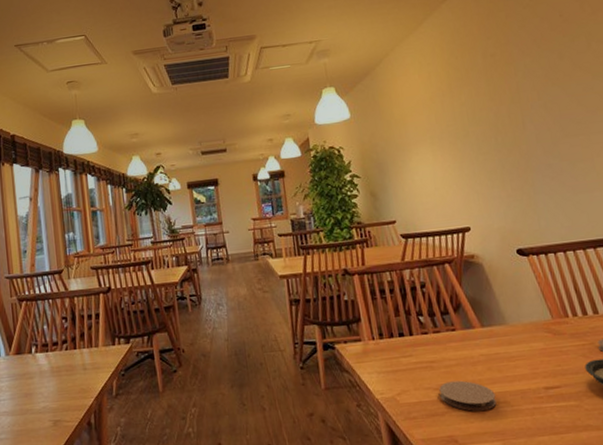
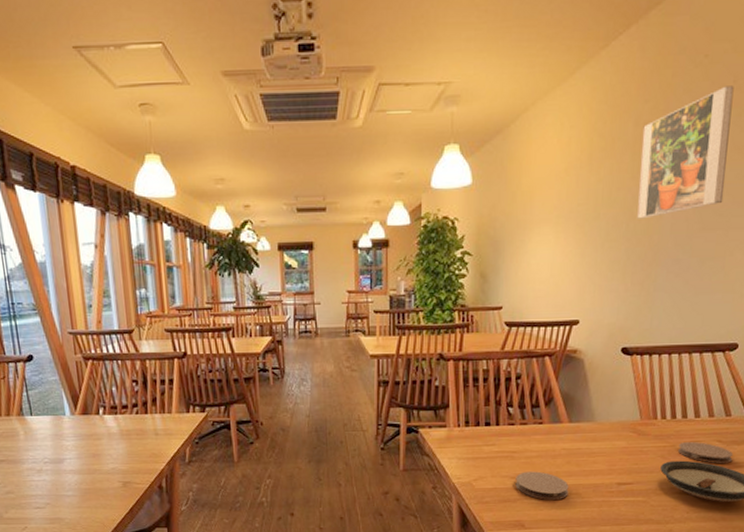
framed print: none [490,19,578,133] -> present [637,85,734,219]

